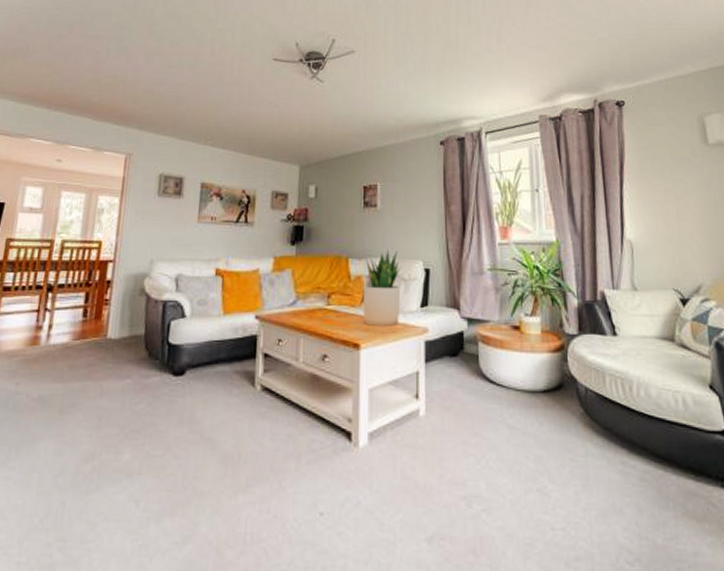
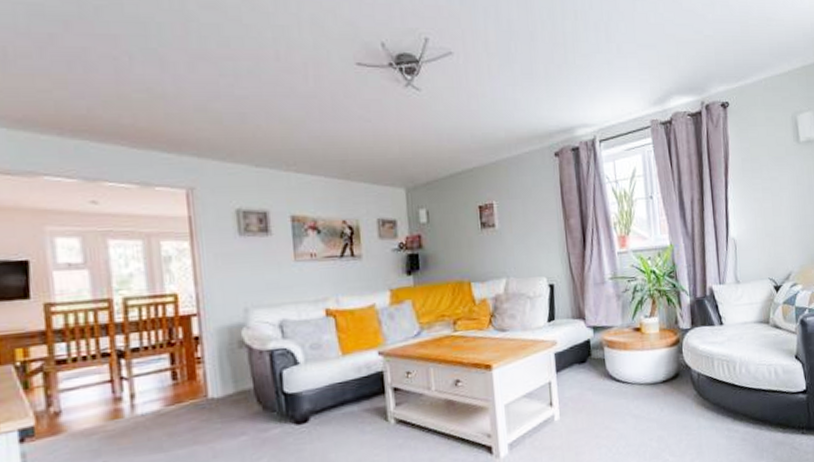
planter: present [362,249,401,327] -> none [488,269,528,347]

